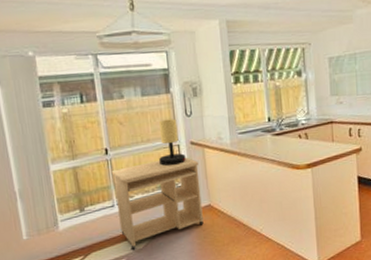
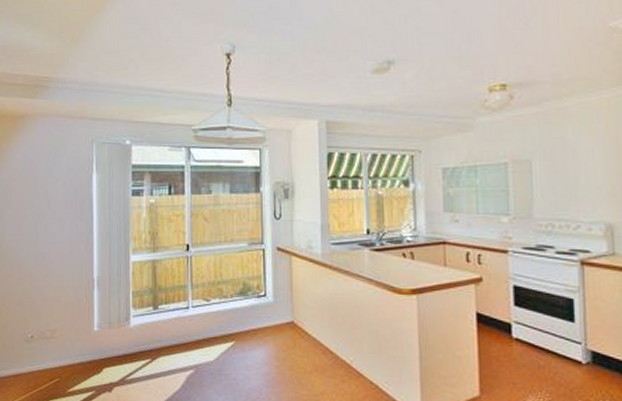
desk: present [111,157,204,251] -> none [190,263,285,362]
table lamp: present [158,118,186,167] -> none [242,220,270,272]

